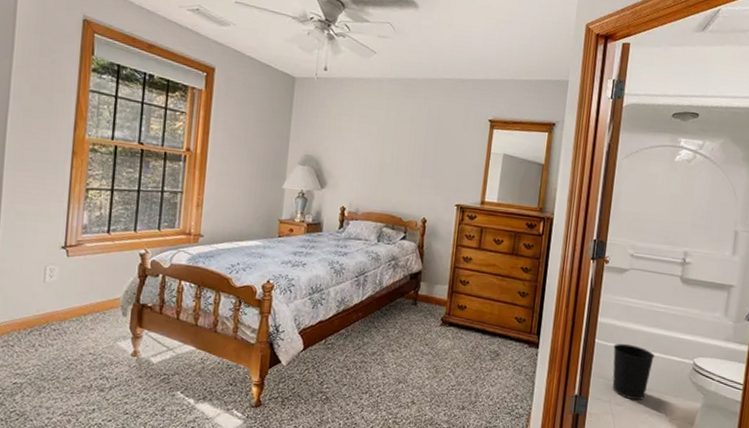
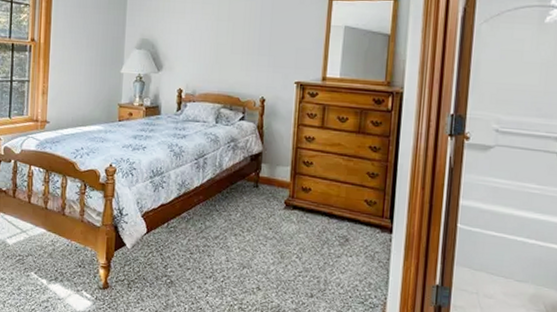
wastebasket: present [612,343,655,401] -> none [479,228,530,293]

